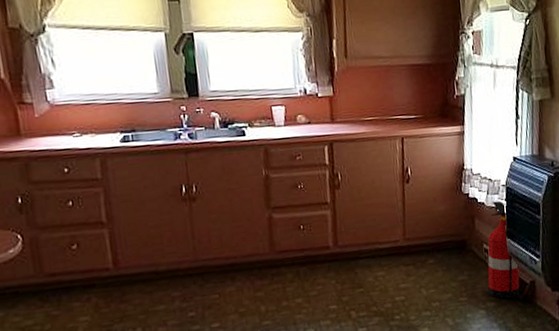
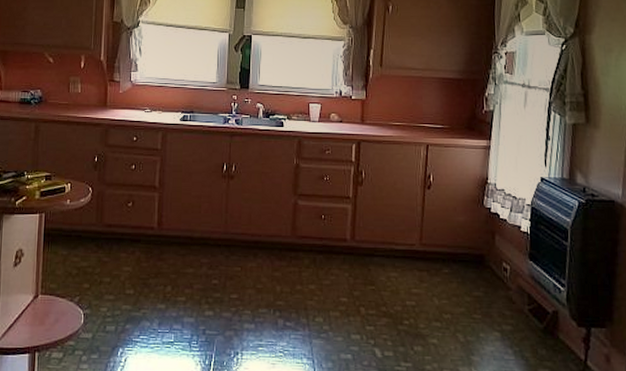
fire extinguisher: present [487,201,520,299] -> none [505,220,542,325]

